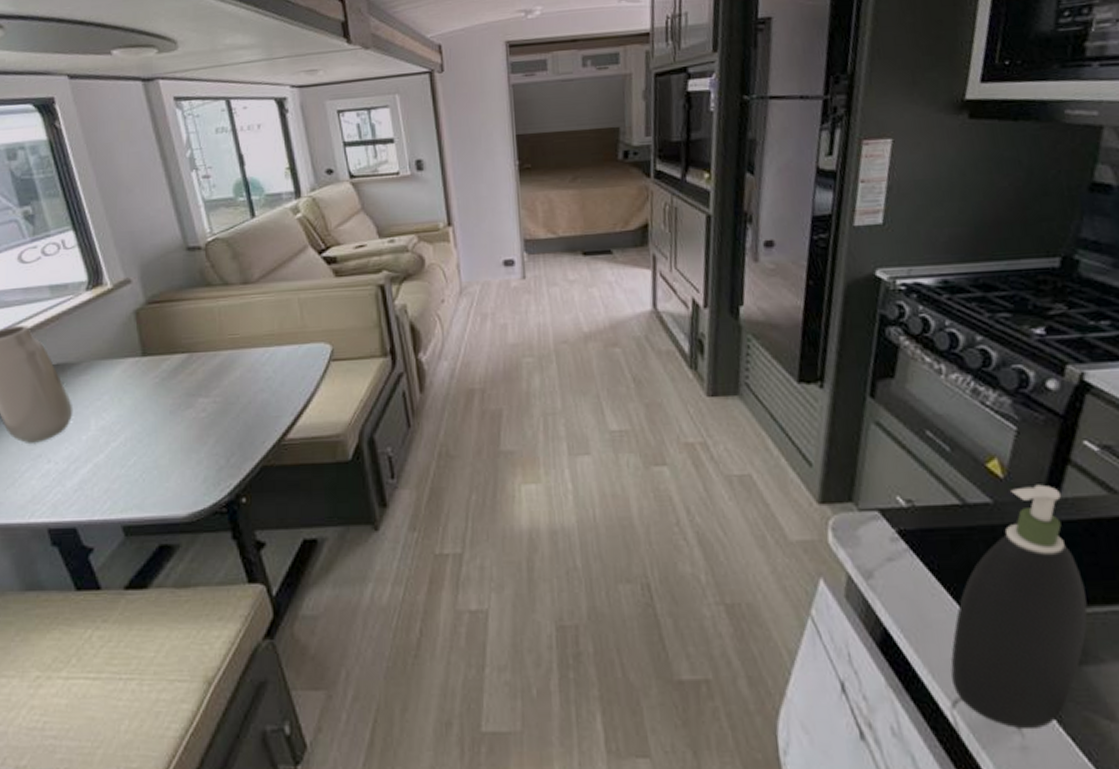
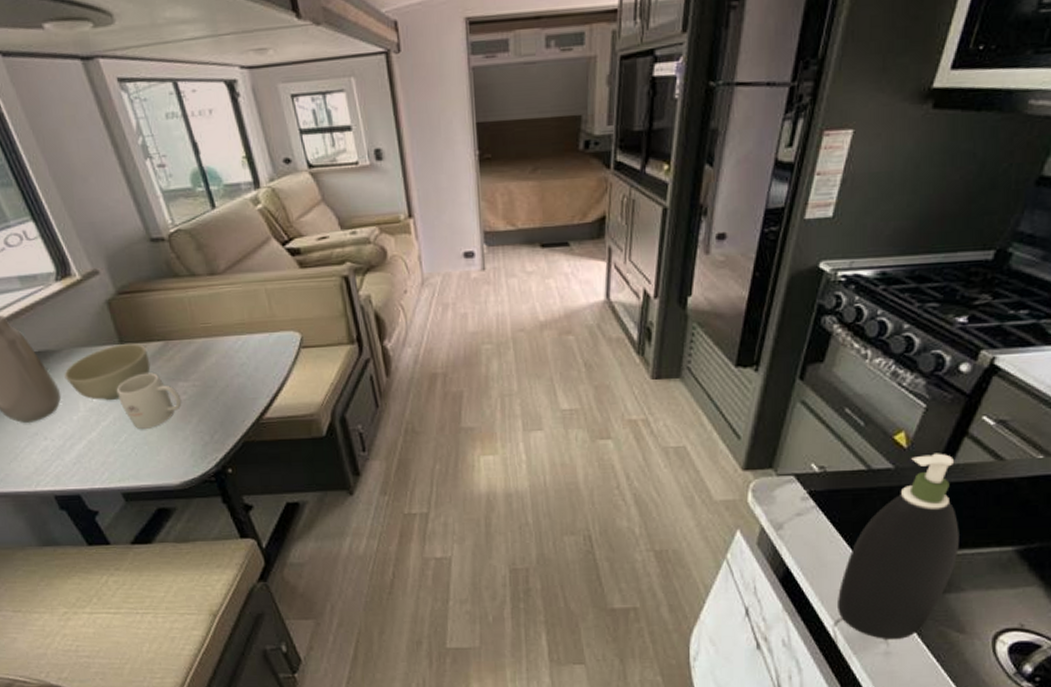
bowl: none [80,355,171,419] -> present [64,343,151,401]
mug: none [132,387,200,451] -> present [116,373,182,429]

